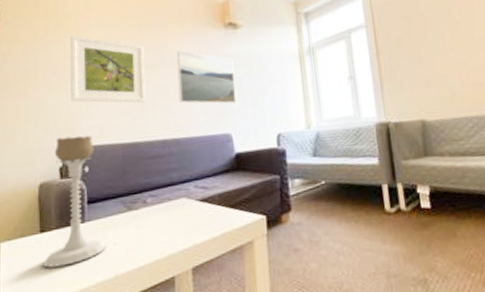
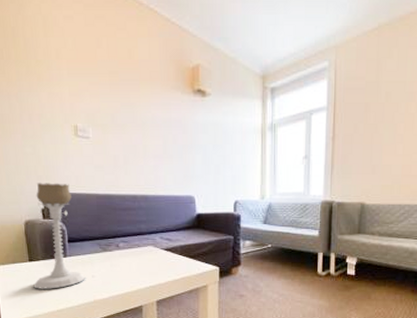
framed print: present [70,35,146,103] -> none [42,84,118,159]
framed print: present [176,50,237,104] -> none [146,112,201,169]

